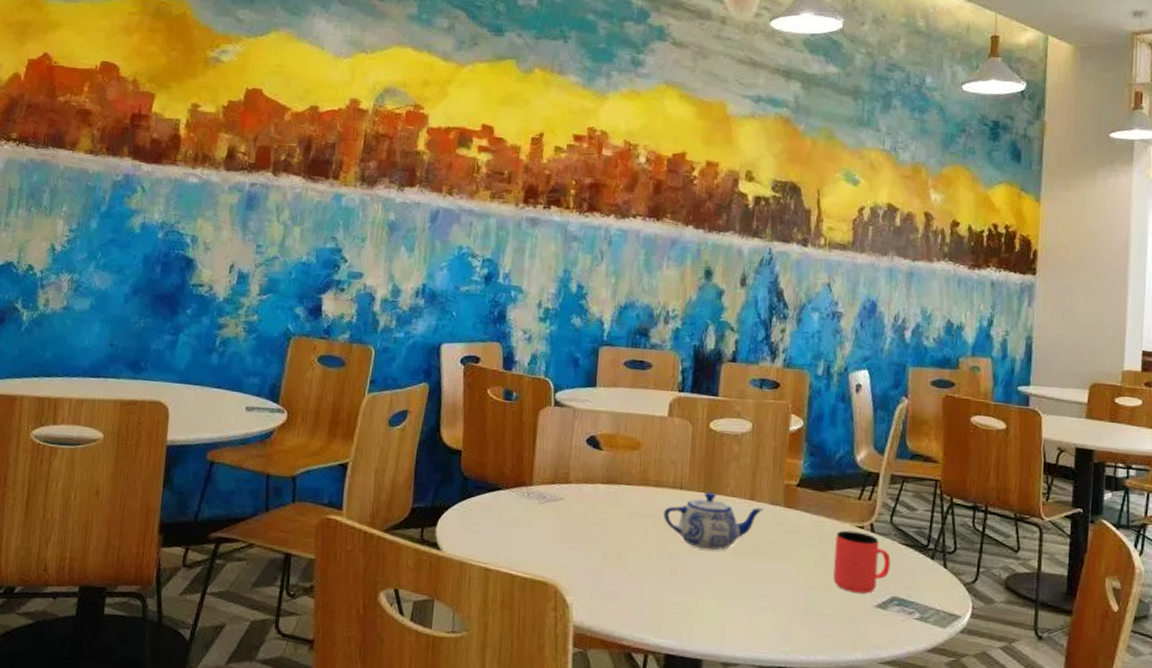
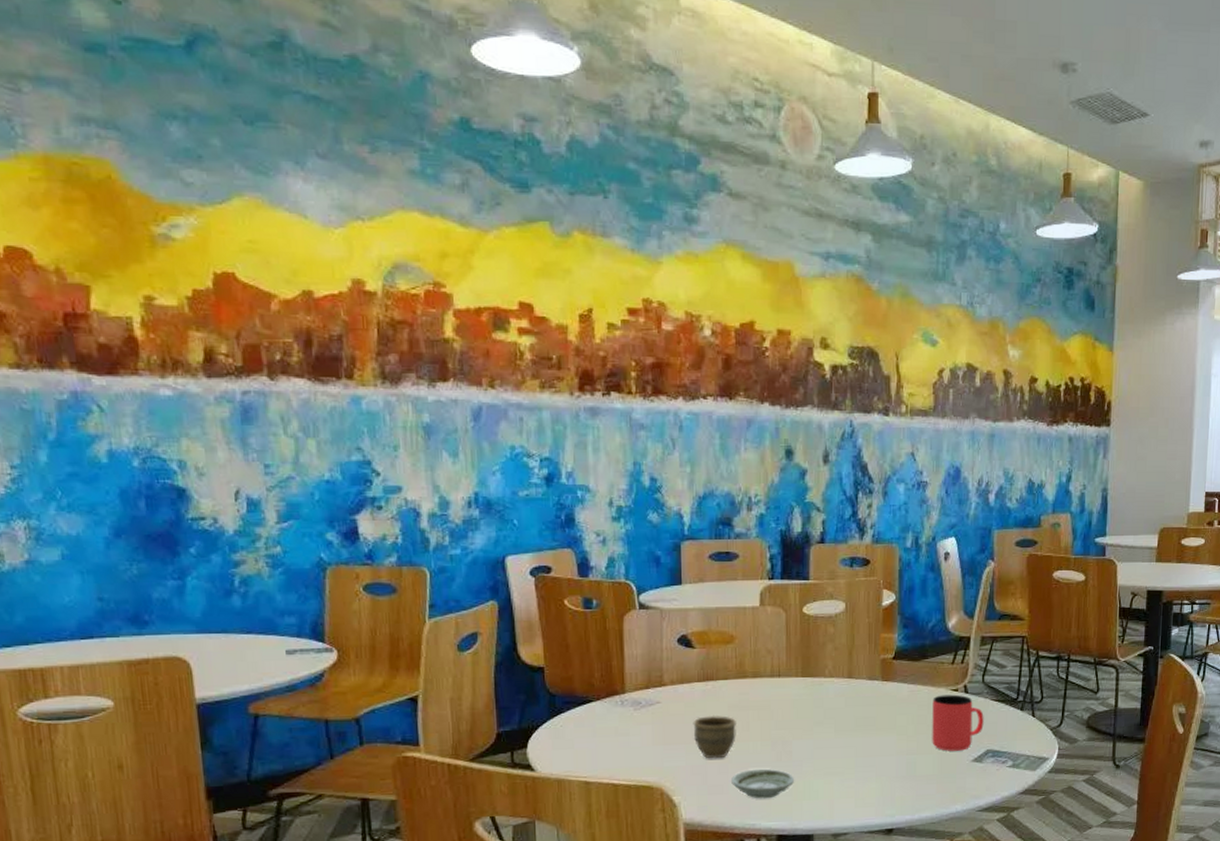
cup: none [593,518,635,565] -> present [693,715,736,759]
saucer: none [624,580,688,614] -> present [731,768,795,799]
teapot: present [664,492,763,551] -> none [764,676,862,732]

